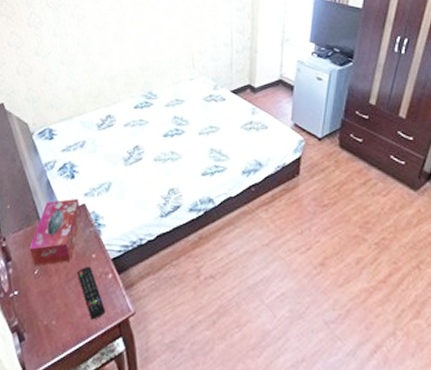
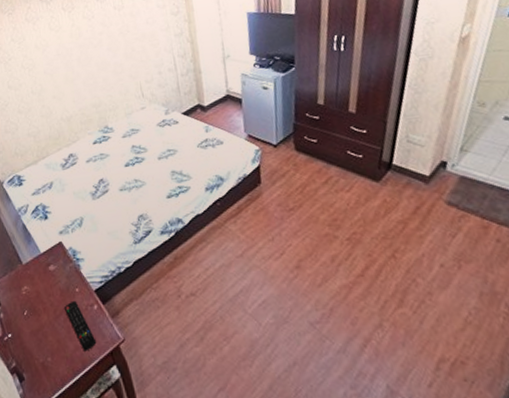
tissue box: present [29,198,81,266] -> none [16,237,60,308]

